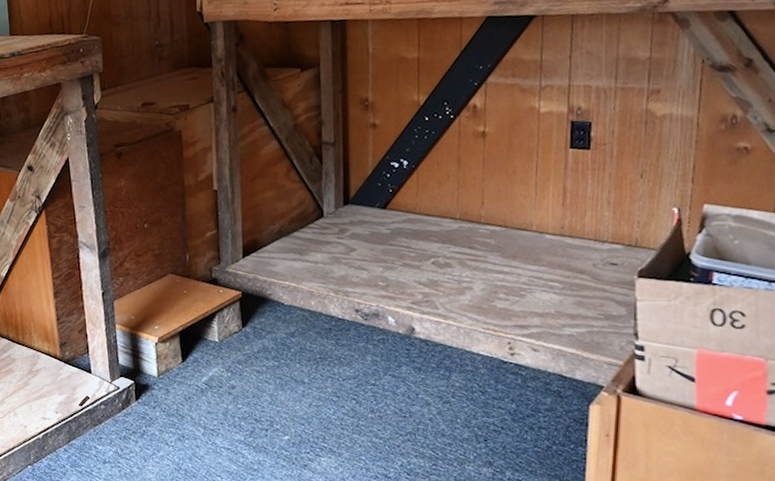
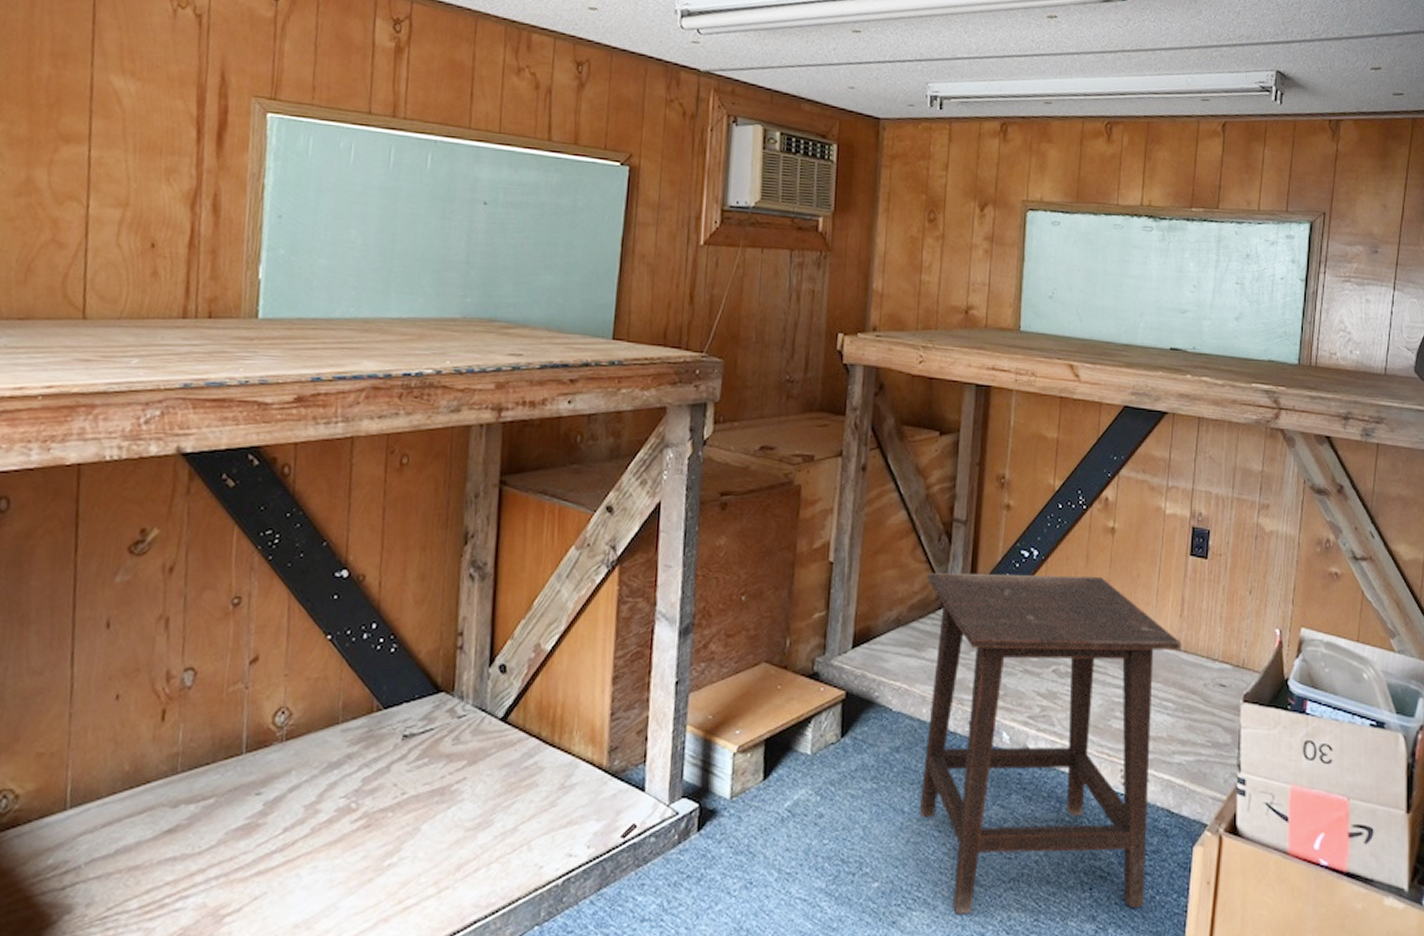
side table: none [302,177,567,460] -> present [919,573,1182,914]

